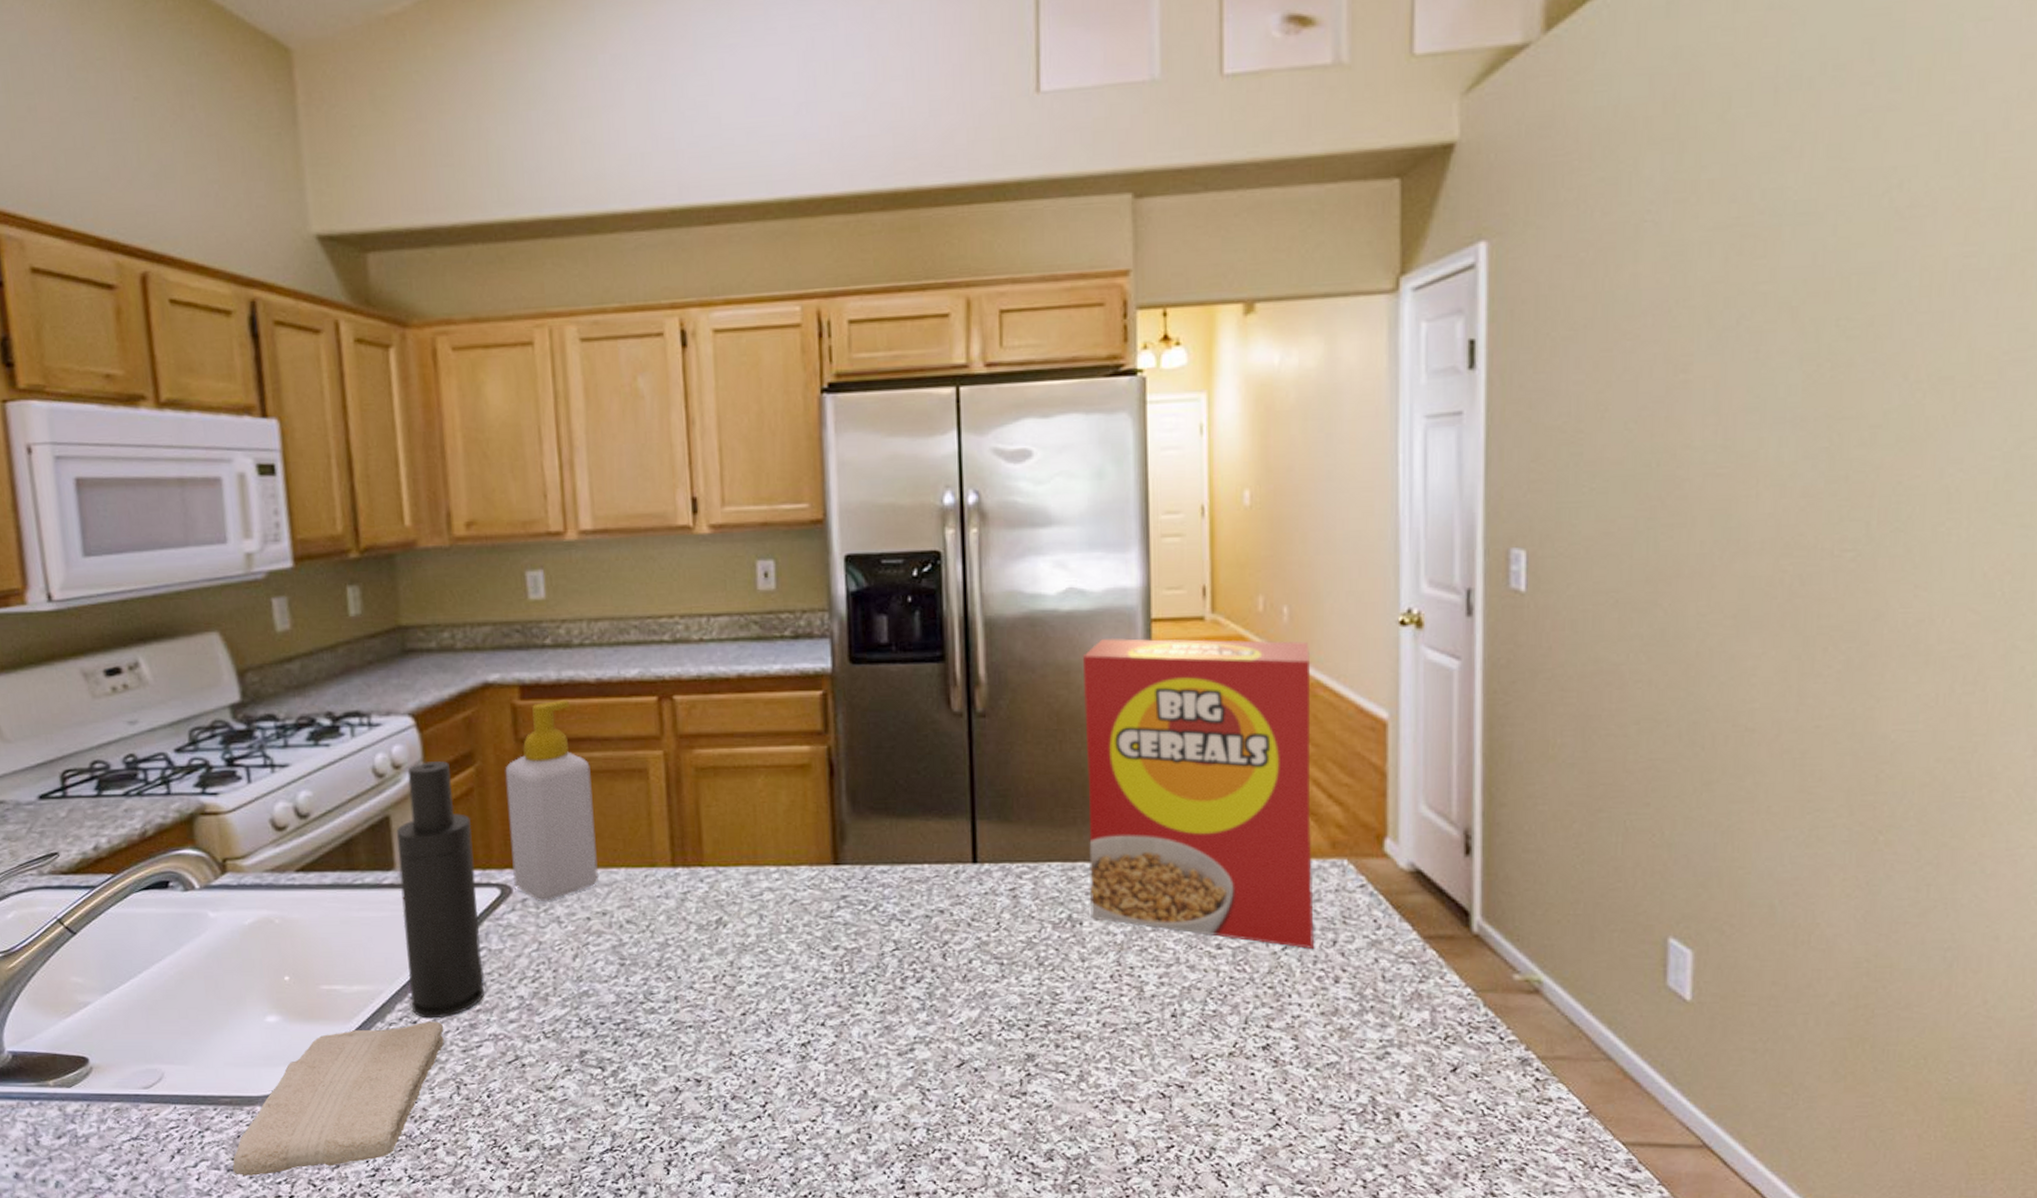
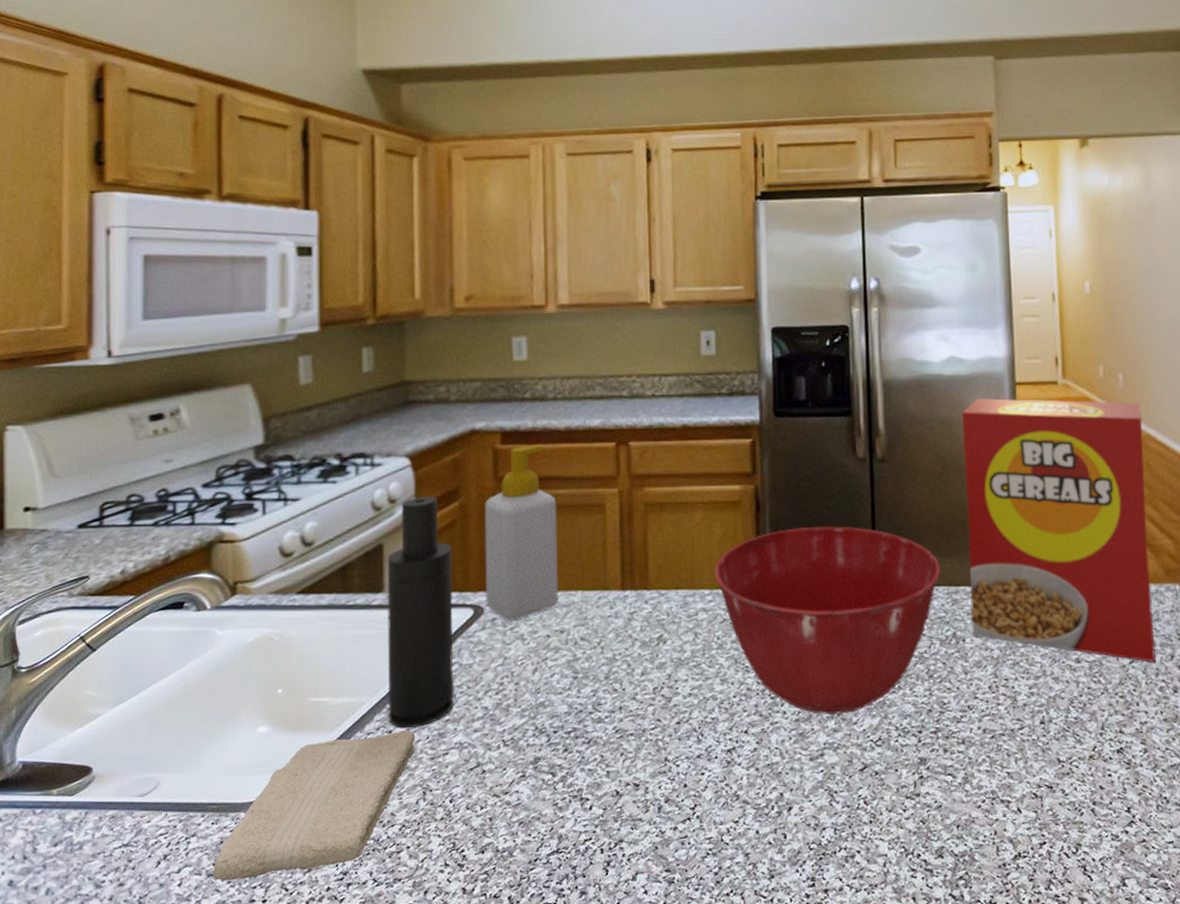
mixing bowl: none [781,793,1054,1005] -> present [714,526,941,714]

